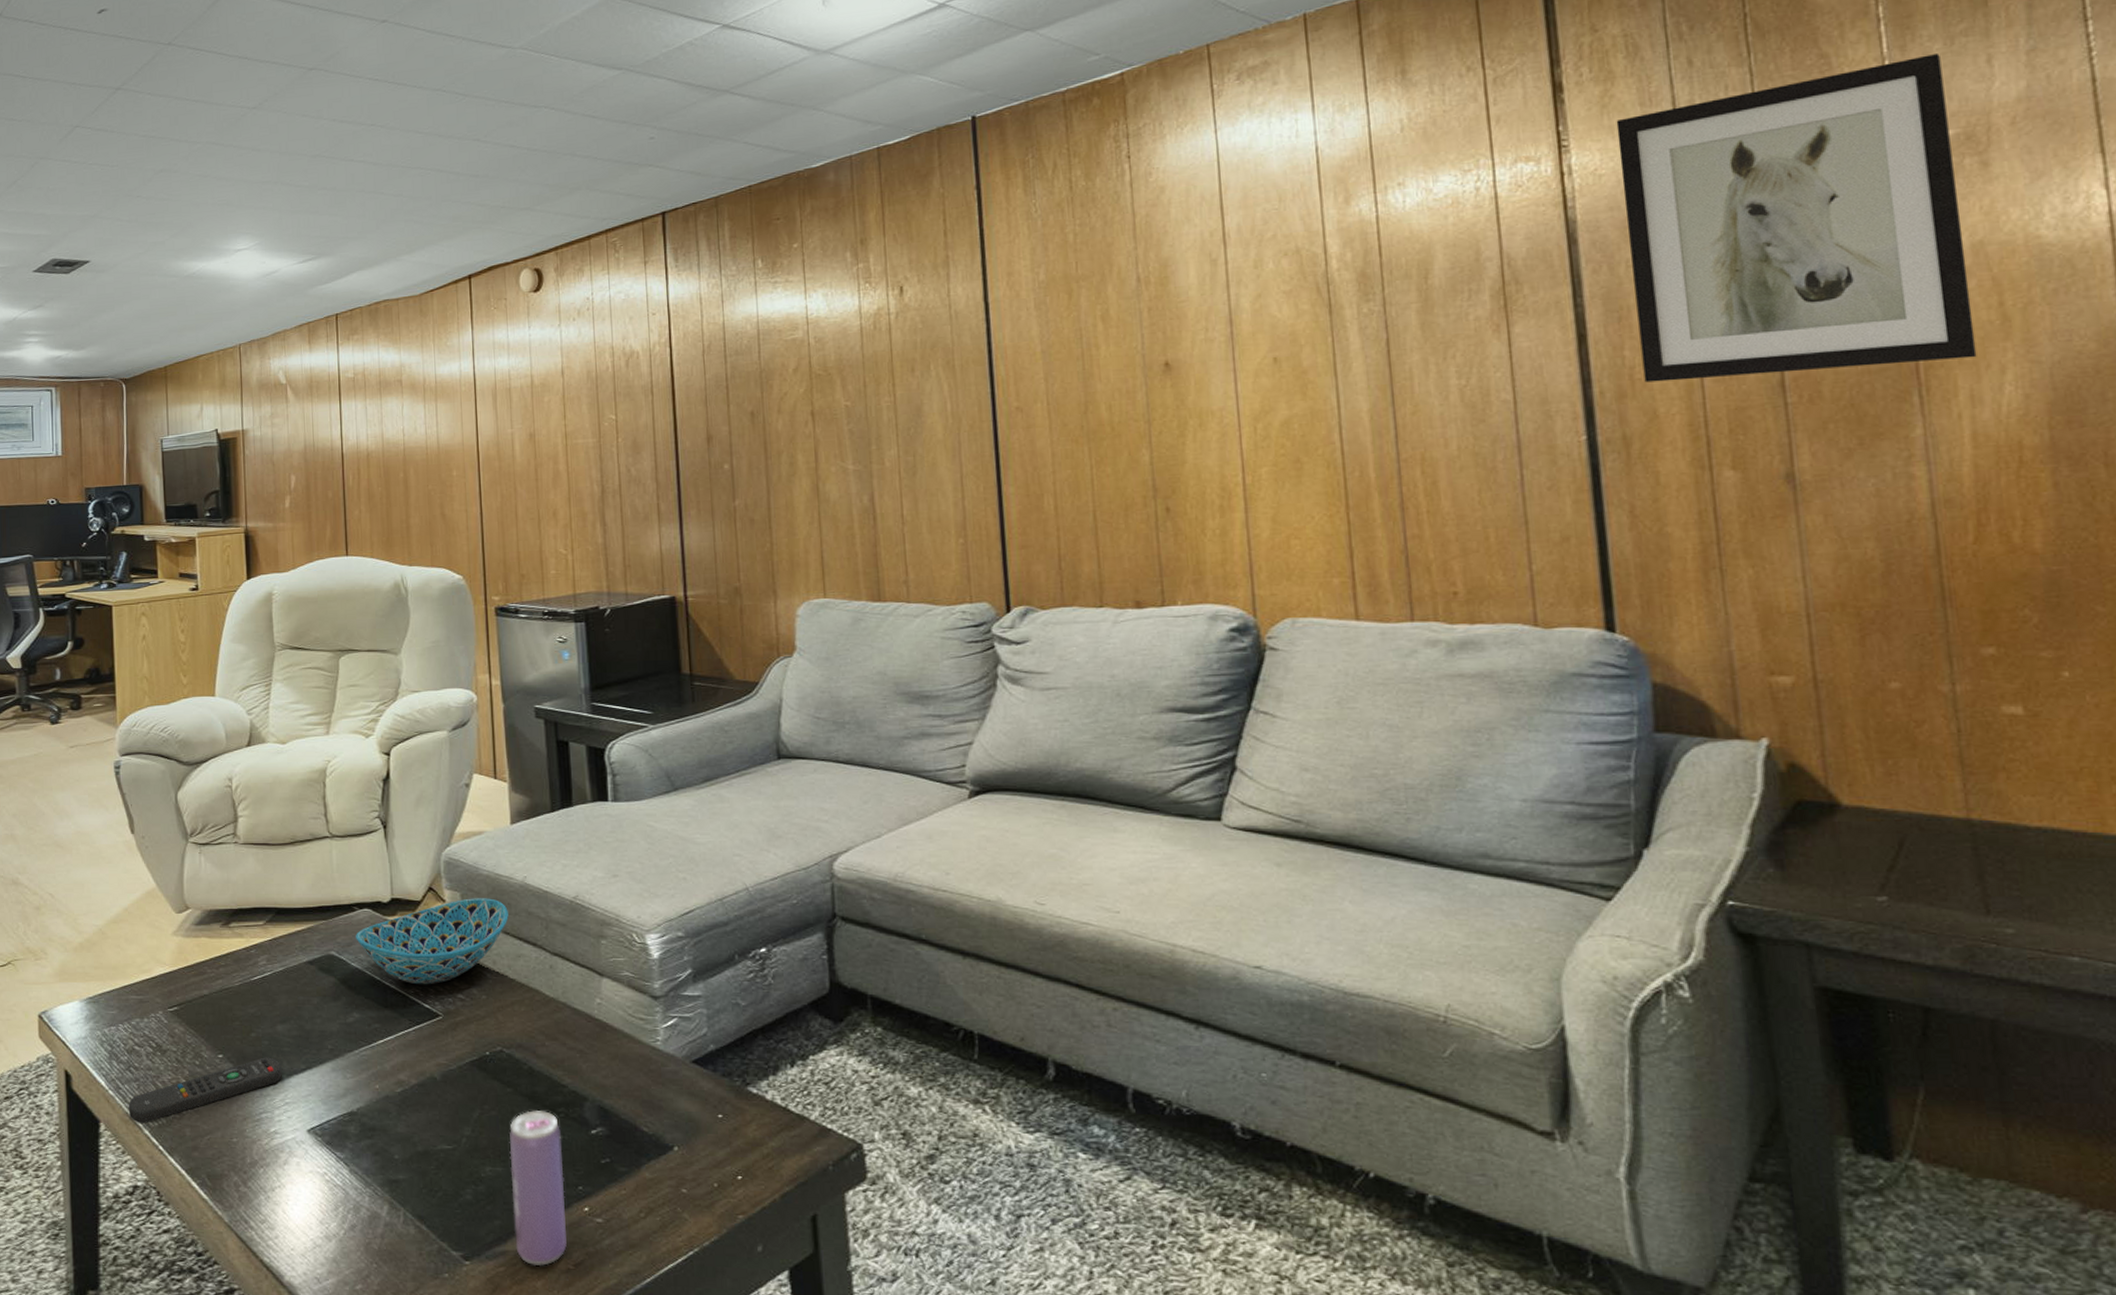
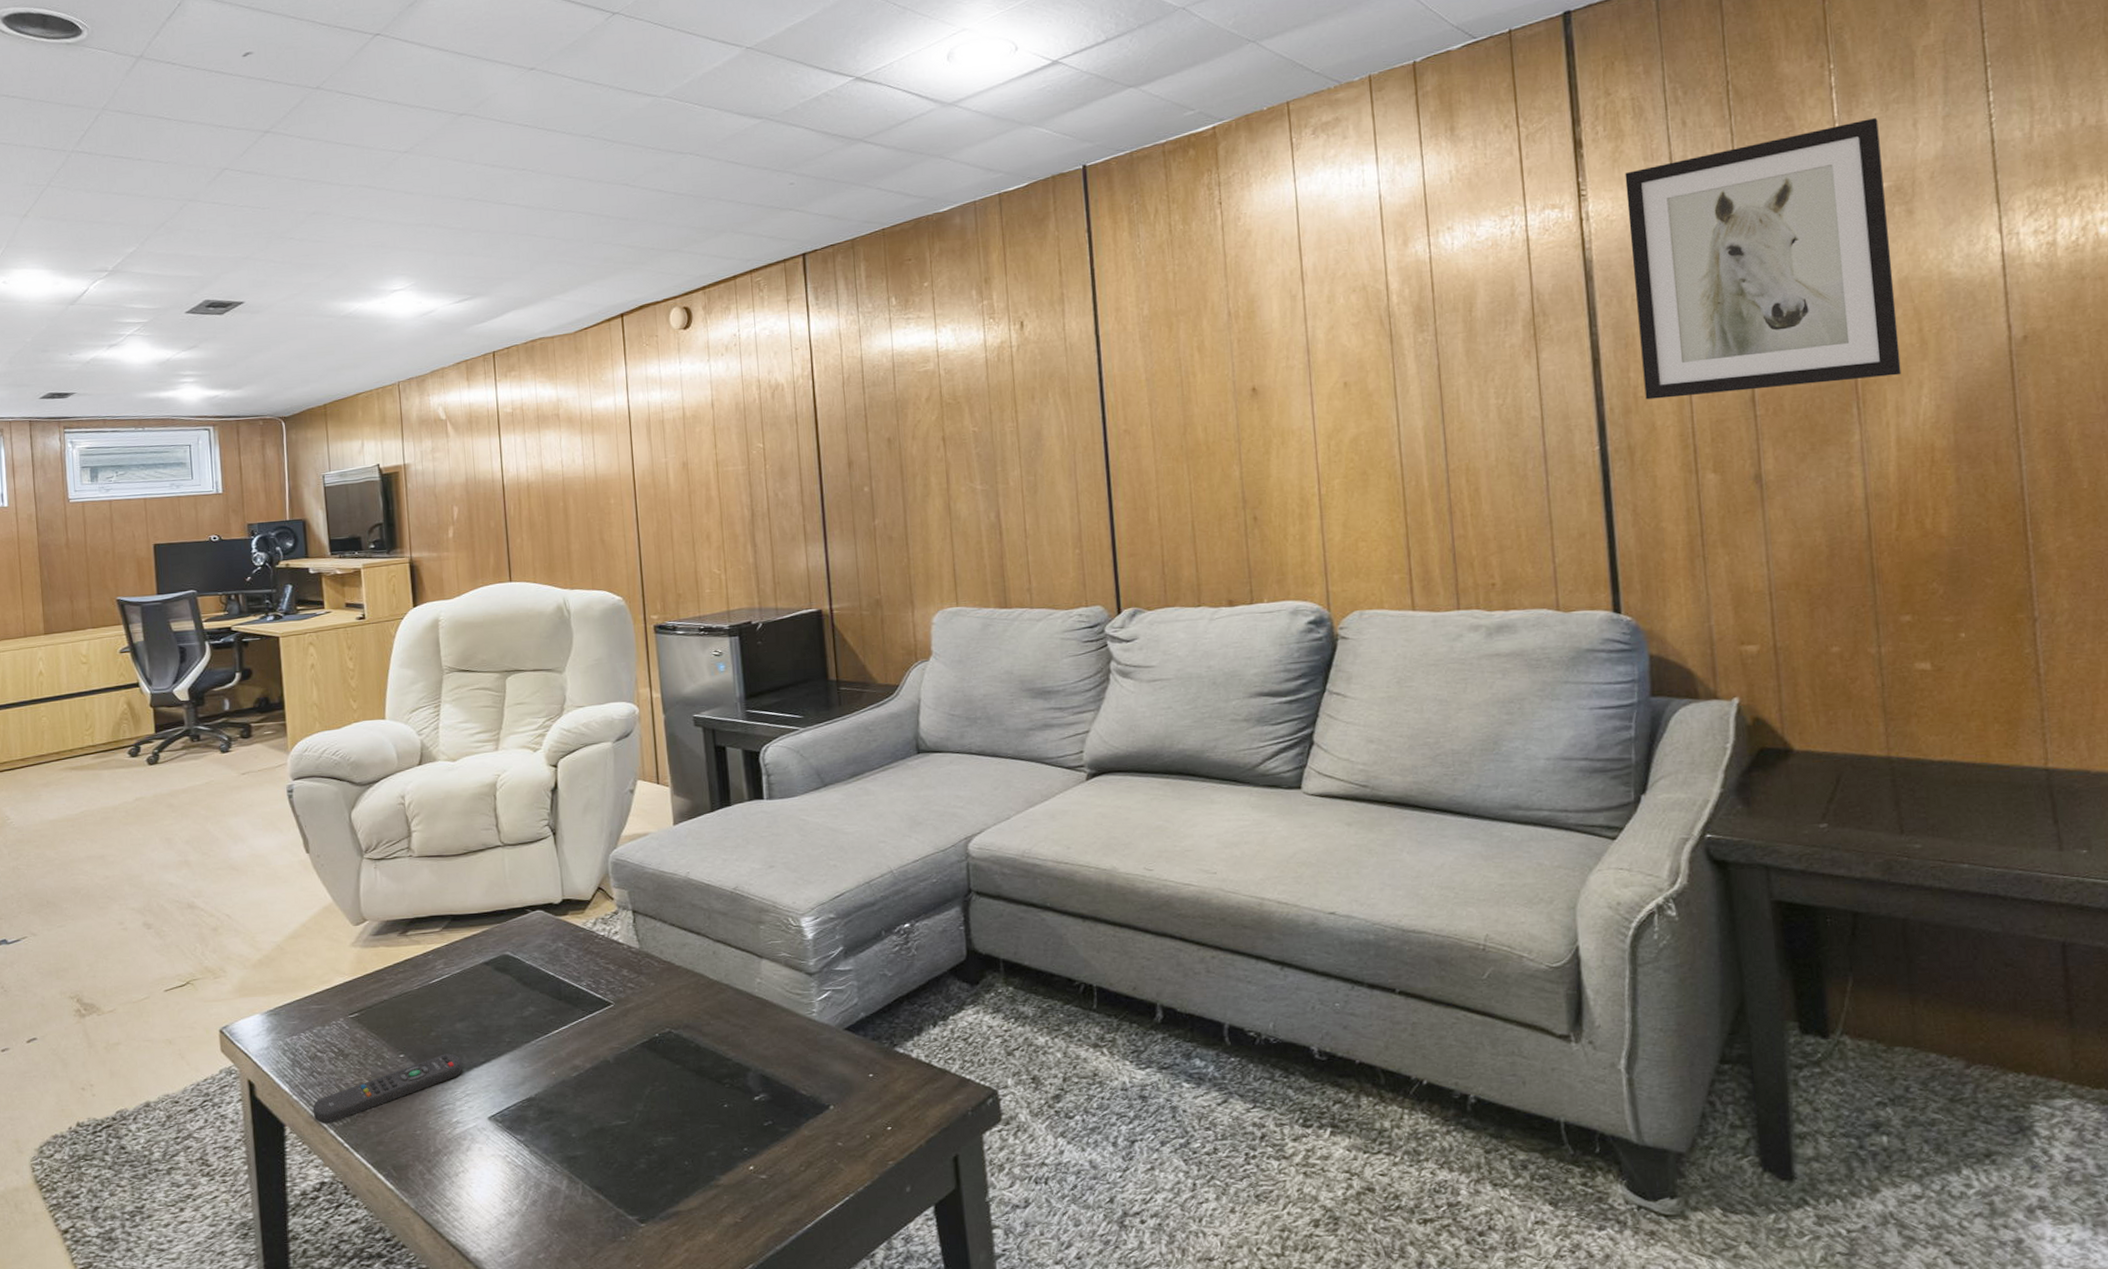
bowl: present [356,898,509,985] -> none [529,894,674,977]
beverage can: present [509,1110,567,1266] -> none [679,1083,734,1222]

